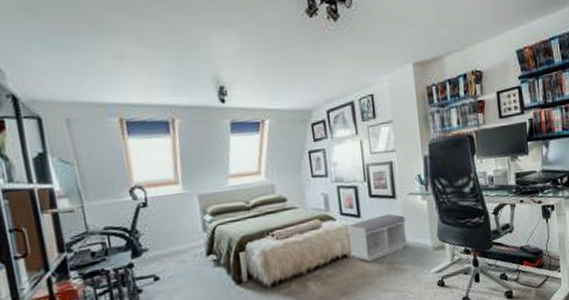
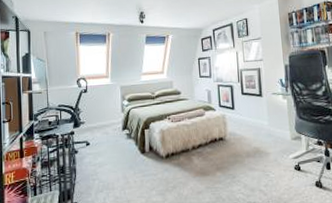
bench: present [347,213,408,263] -> none [224,108,271,145]

